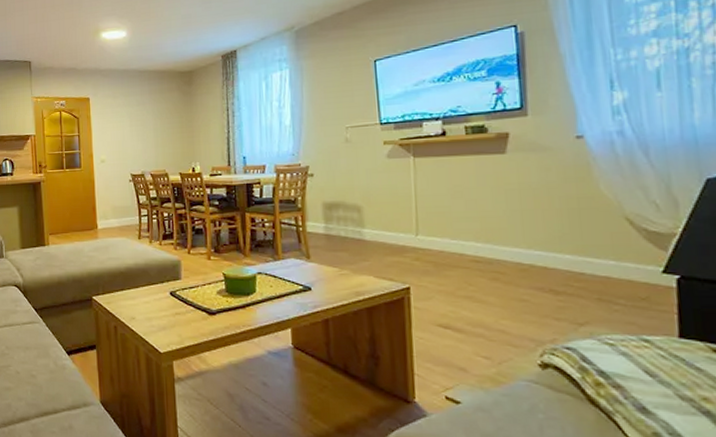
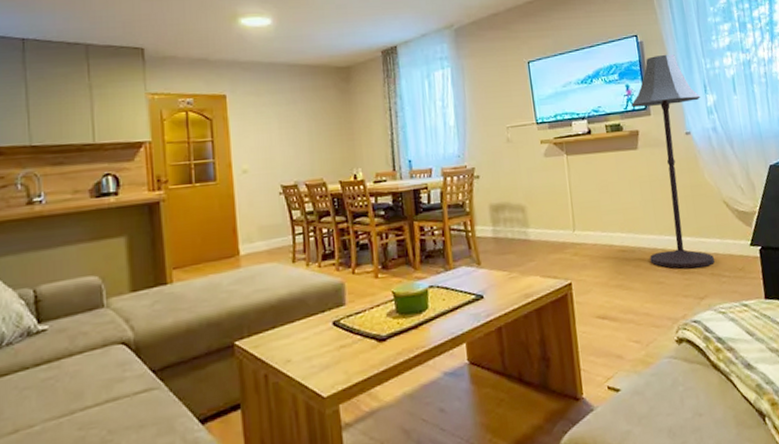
floor lamp: none [502,44,604,290] -> present [631,54,714,269]

